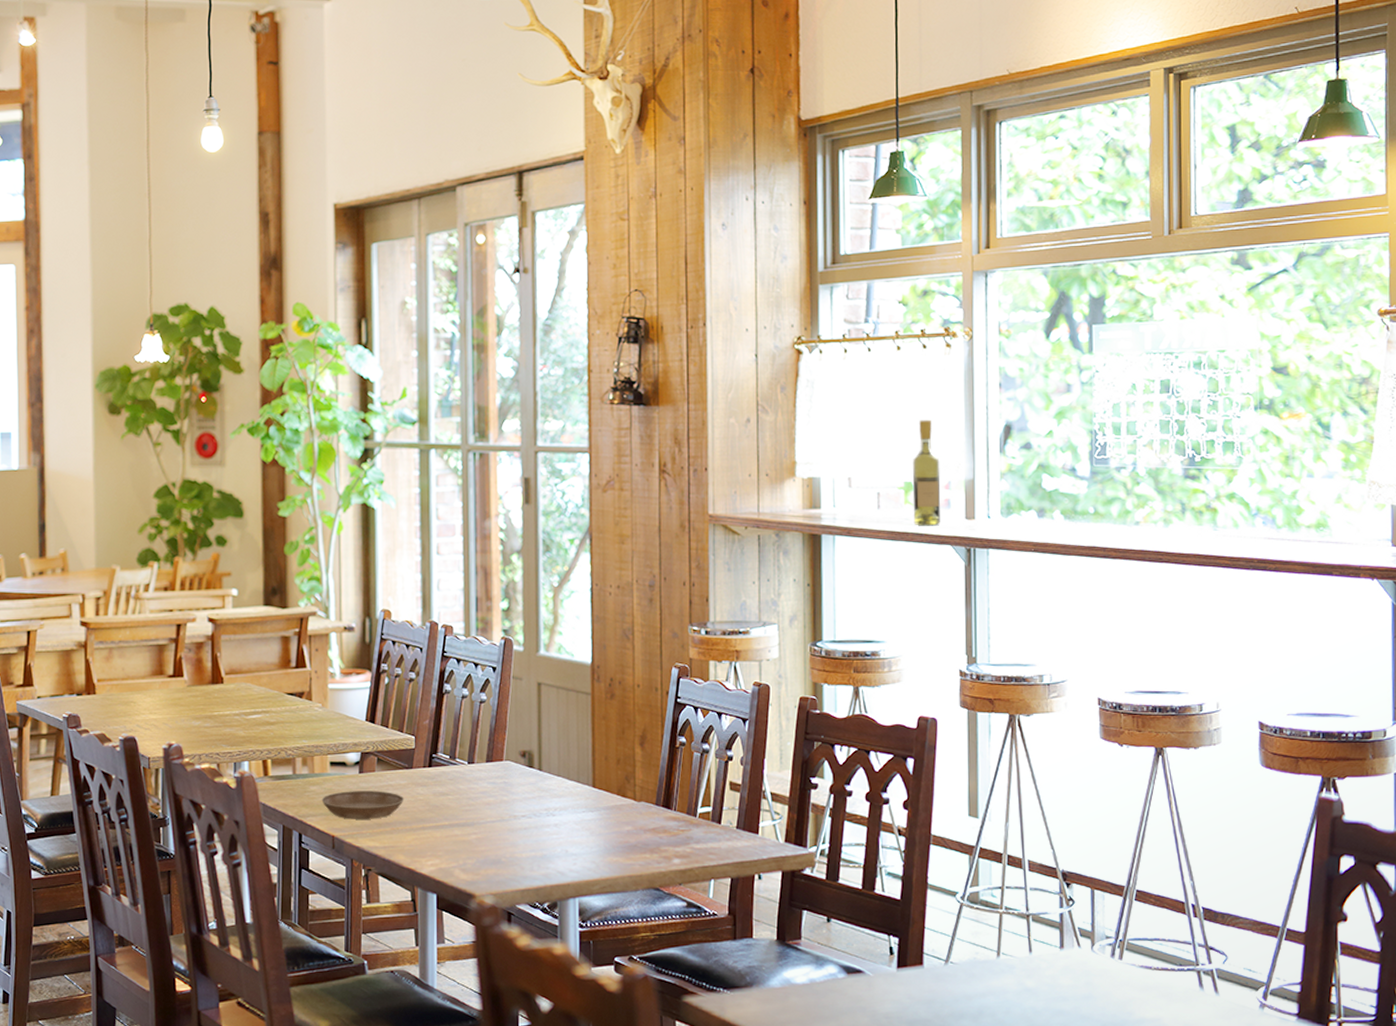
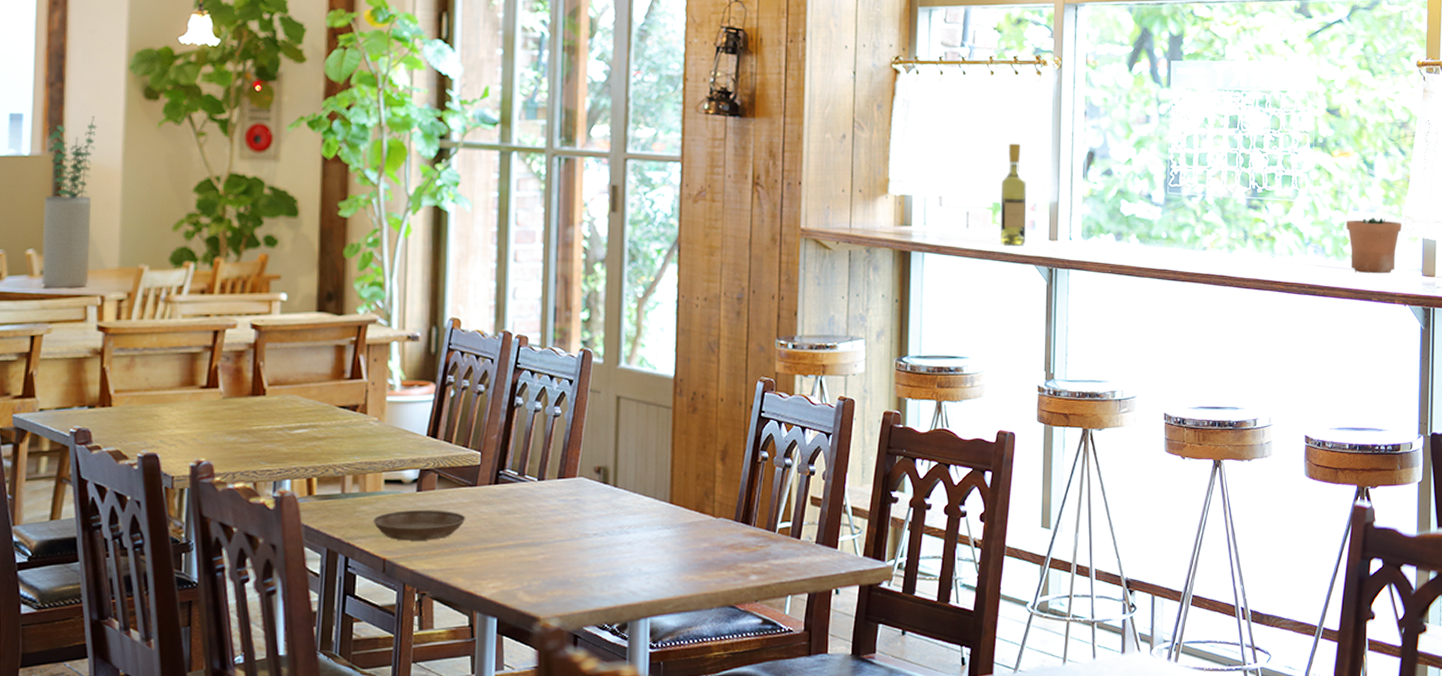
vase: none [32,432,72,589] -> present [41,116,97,289]
planter: none [1300,484,1366,546] -> present [1346,218,1402,274]

